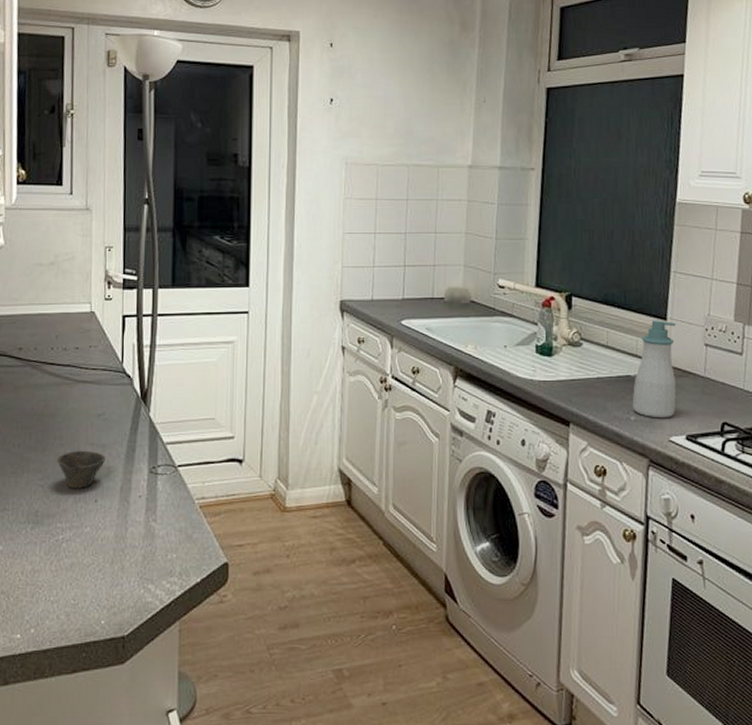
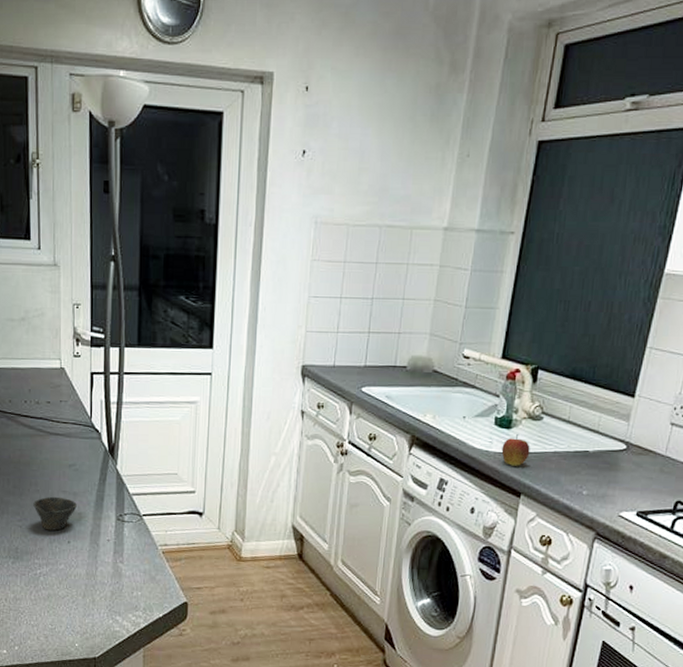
fruit: none [545,362,574,394] -> present [501,434,530,466]
soap bottle: present [632,320,676,419] -> none [586,397,644,494]

